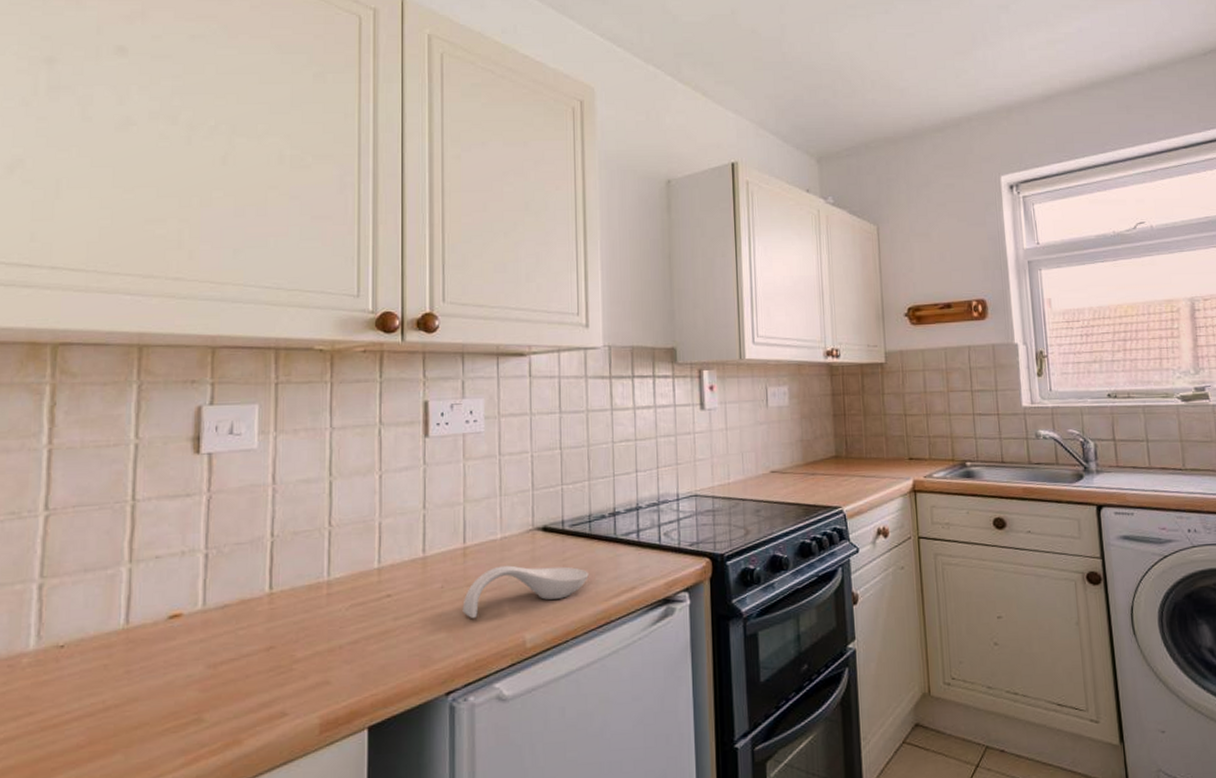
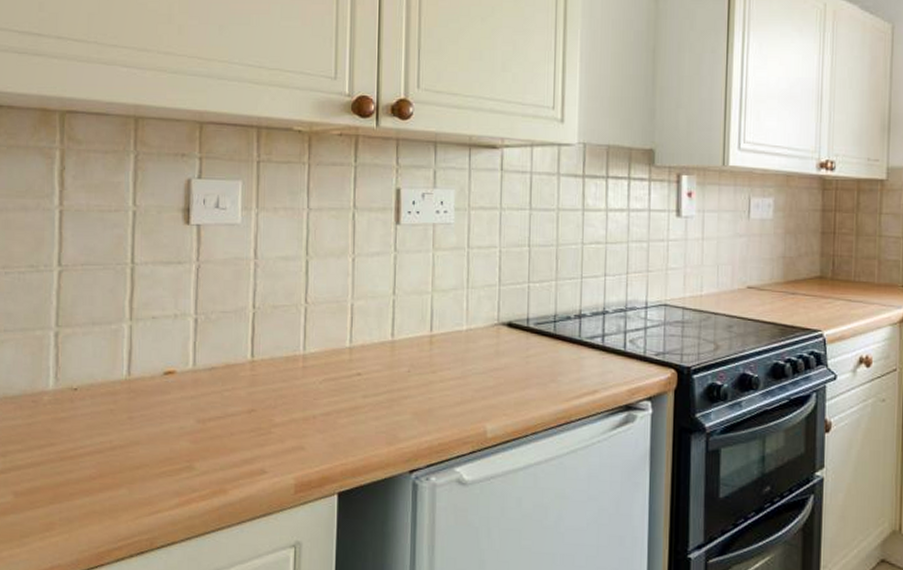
spoon rest: present [462,565,589,619] -> none [427,356,551,405]

